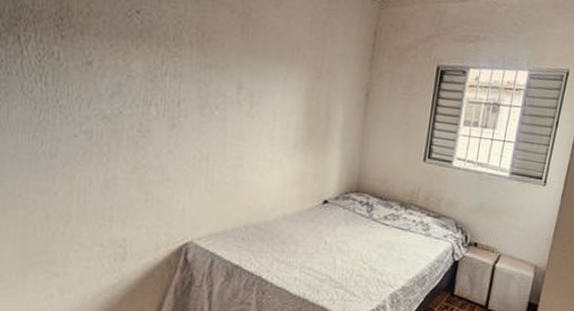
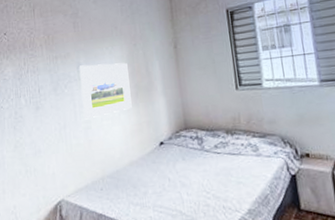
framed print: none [236,85,304,155] -> present [79,62,132,120]

